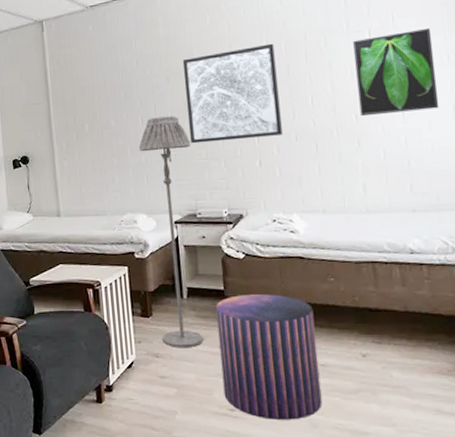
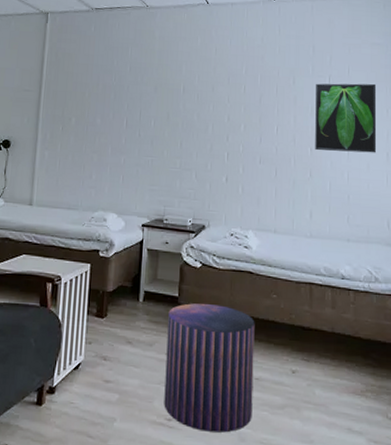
floor lamp: present [138,115,204,348] -> none [112,122,168,353]
wall art: present [182,43,283,144] -> none [168,73,252,156]

